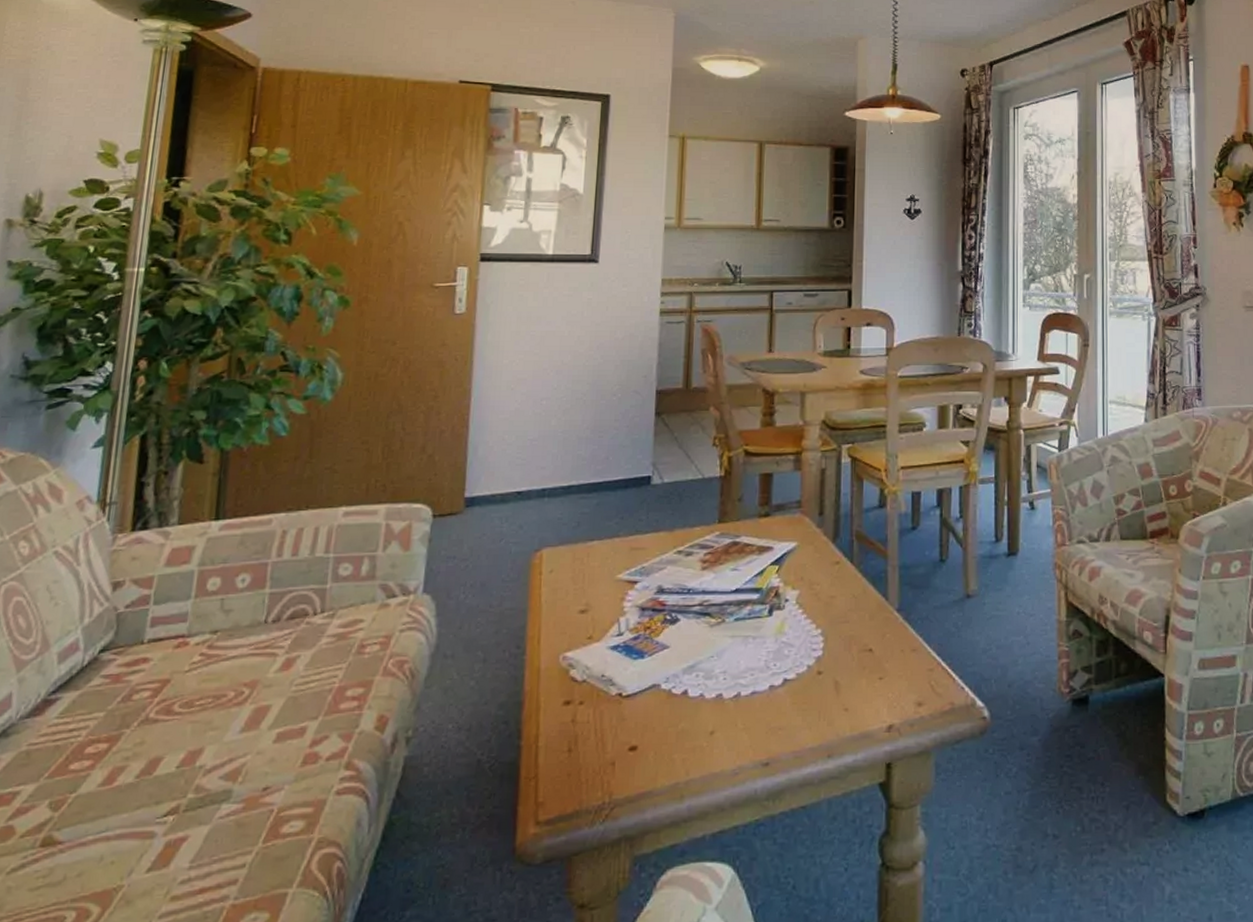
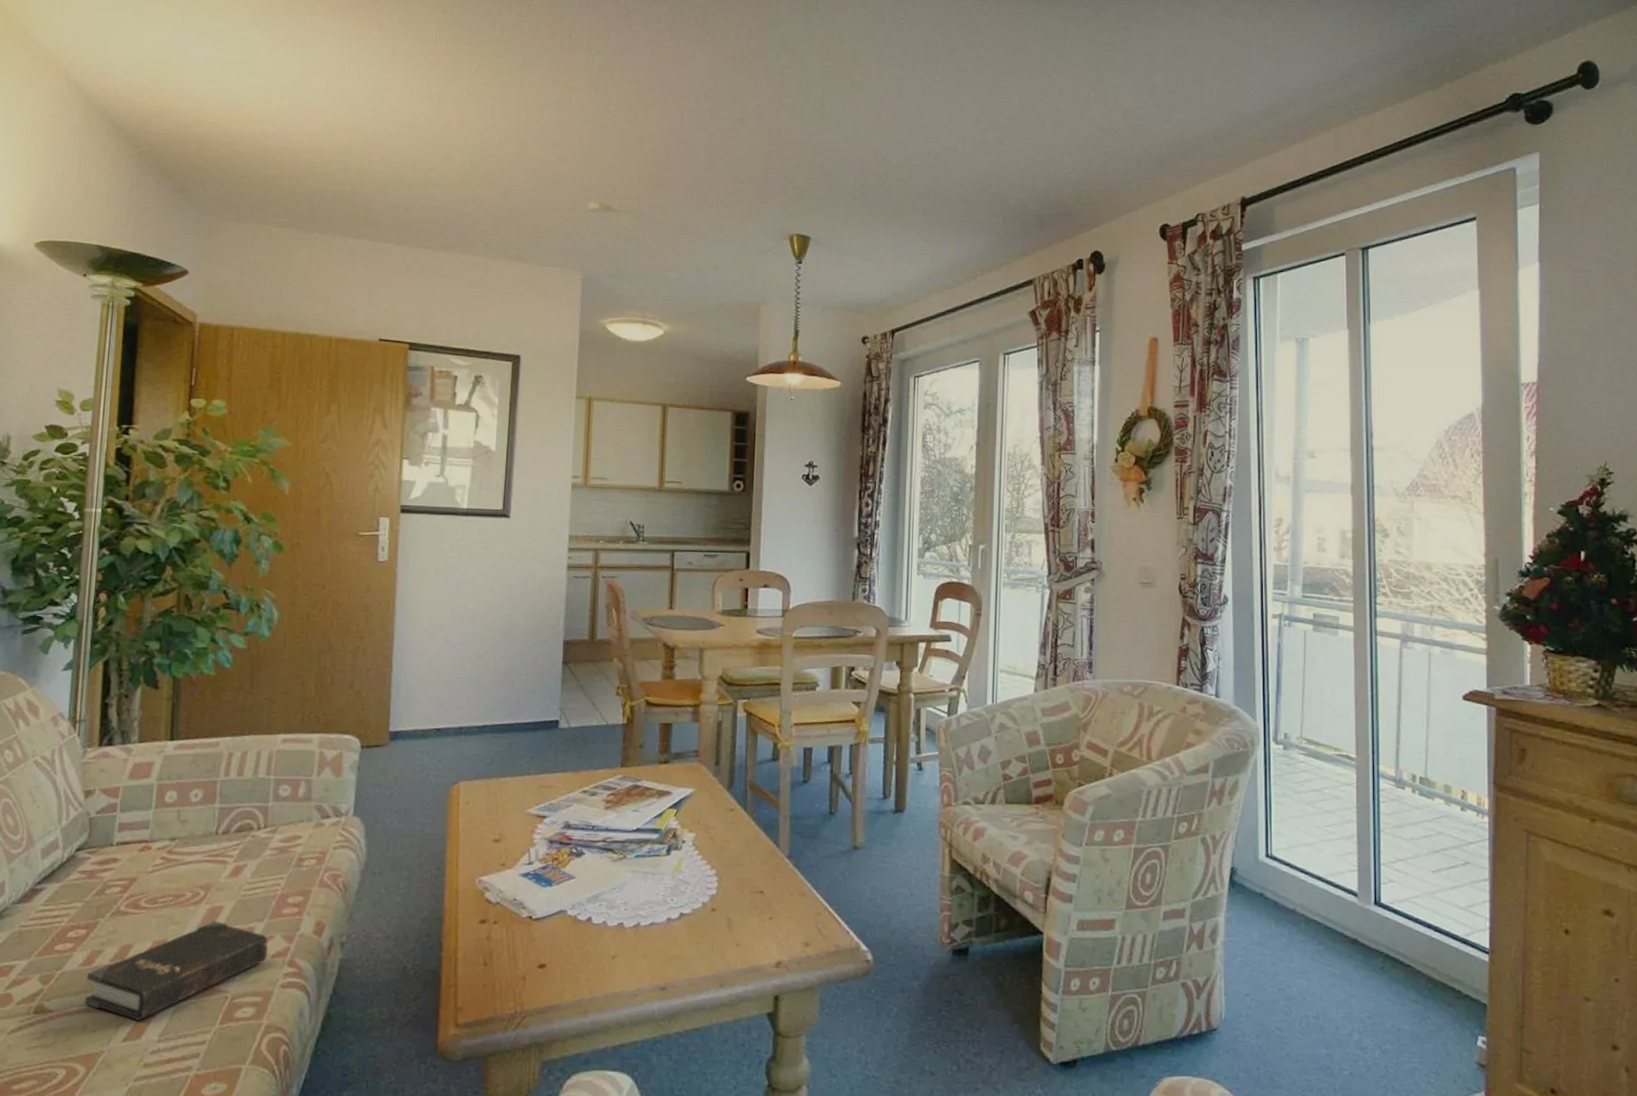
hardback book: none [102,723,322,846] -> present [85,921,268,1021]

